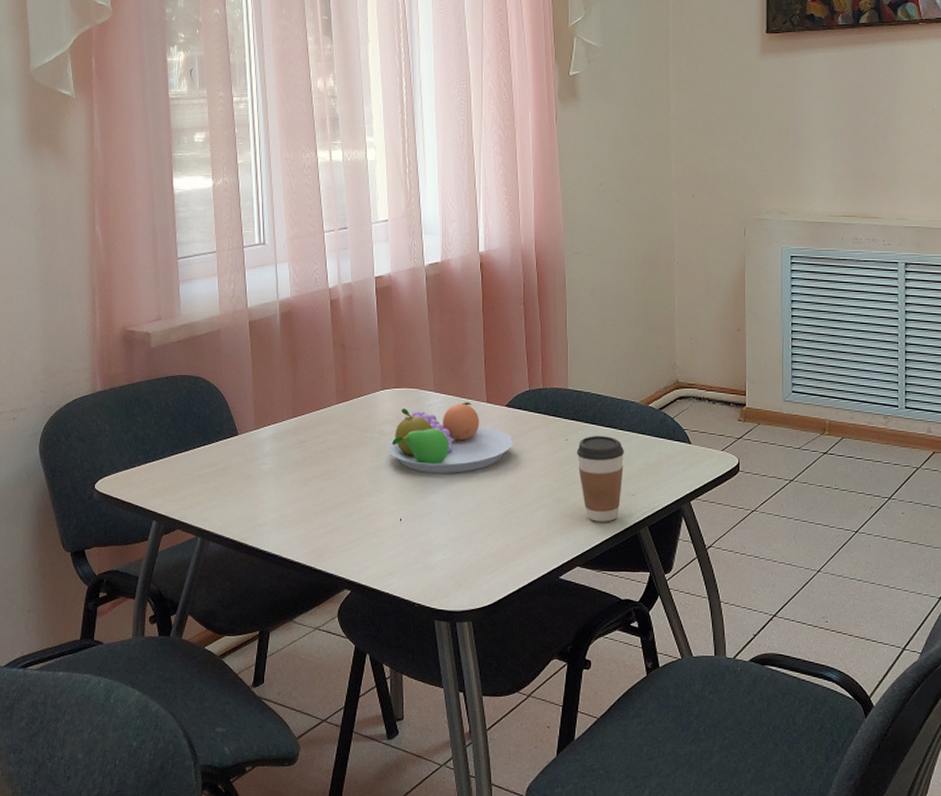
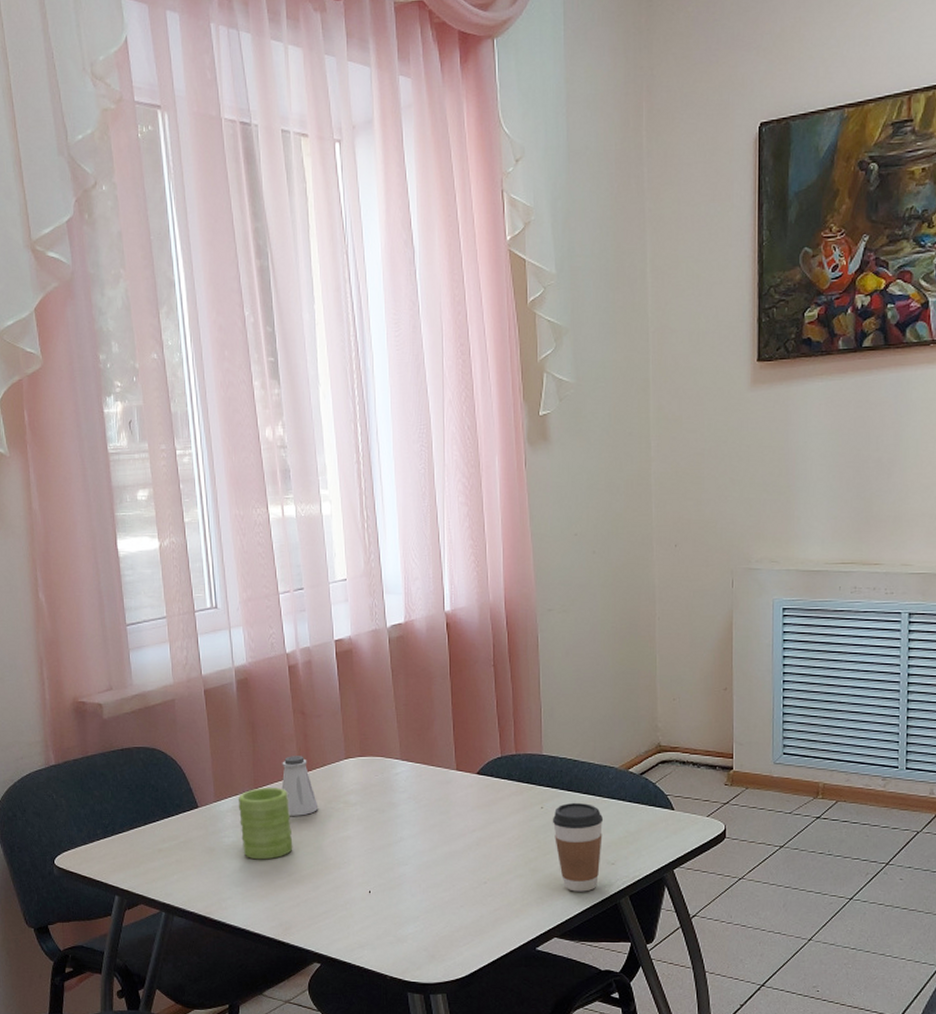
mug: none [276,416,328,487] -> present [238,788,293,860]
saltshaker: none [319,386,354,445] -> present [281,756,319,816]
fruit bowl: present [388,402,514,474] -> none [355,770,486,845]

